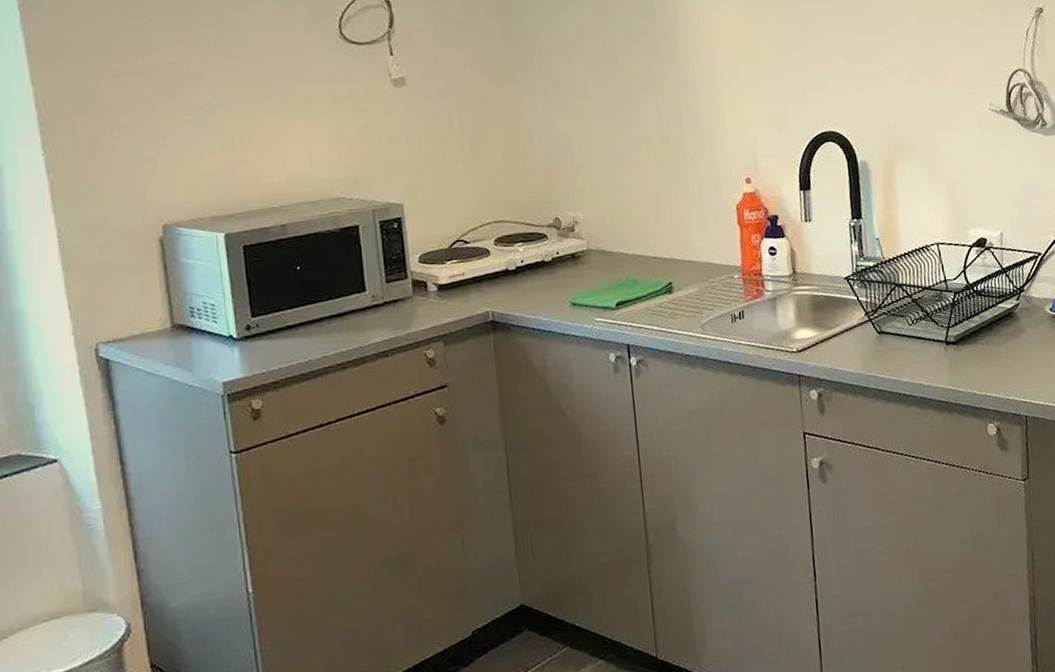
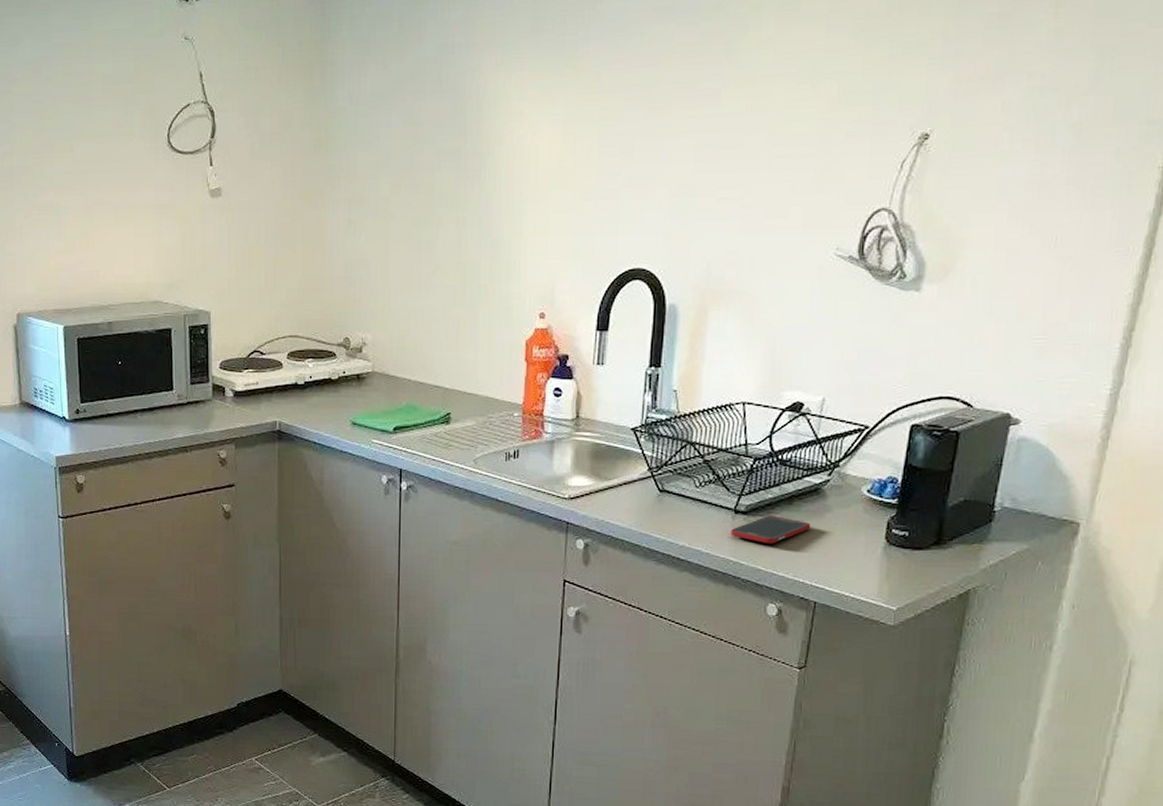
cell phone: none [945,342,1011,369] -> present [730,516,811,544]

